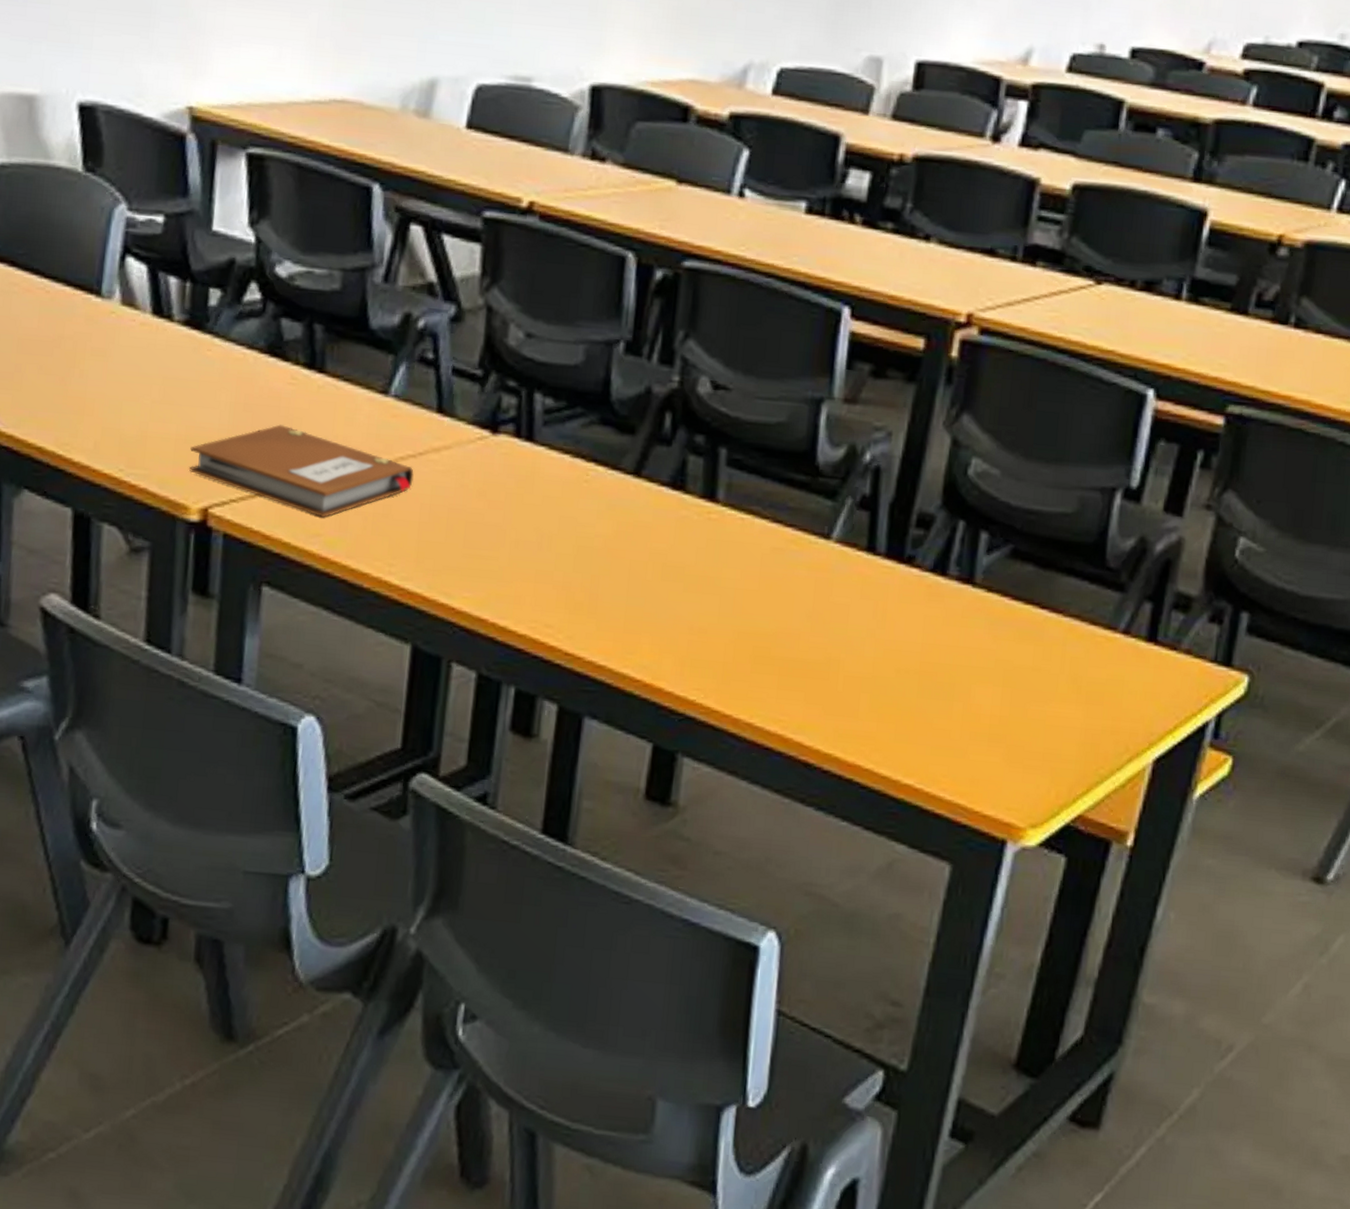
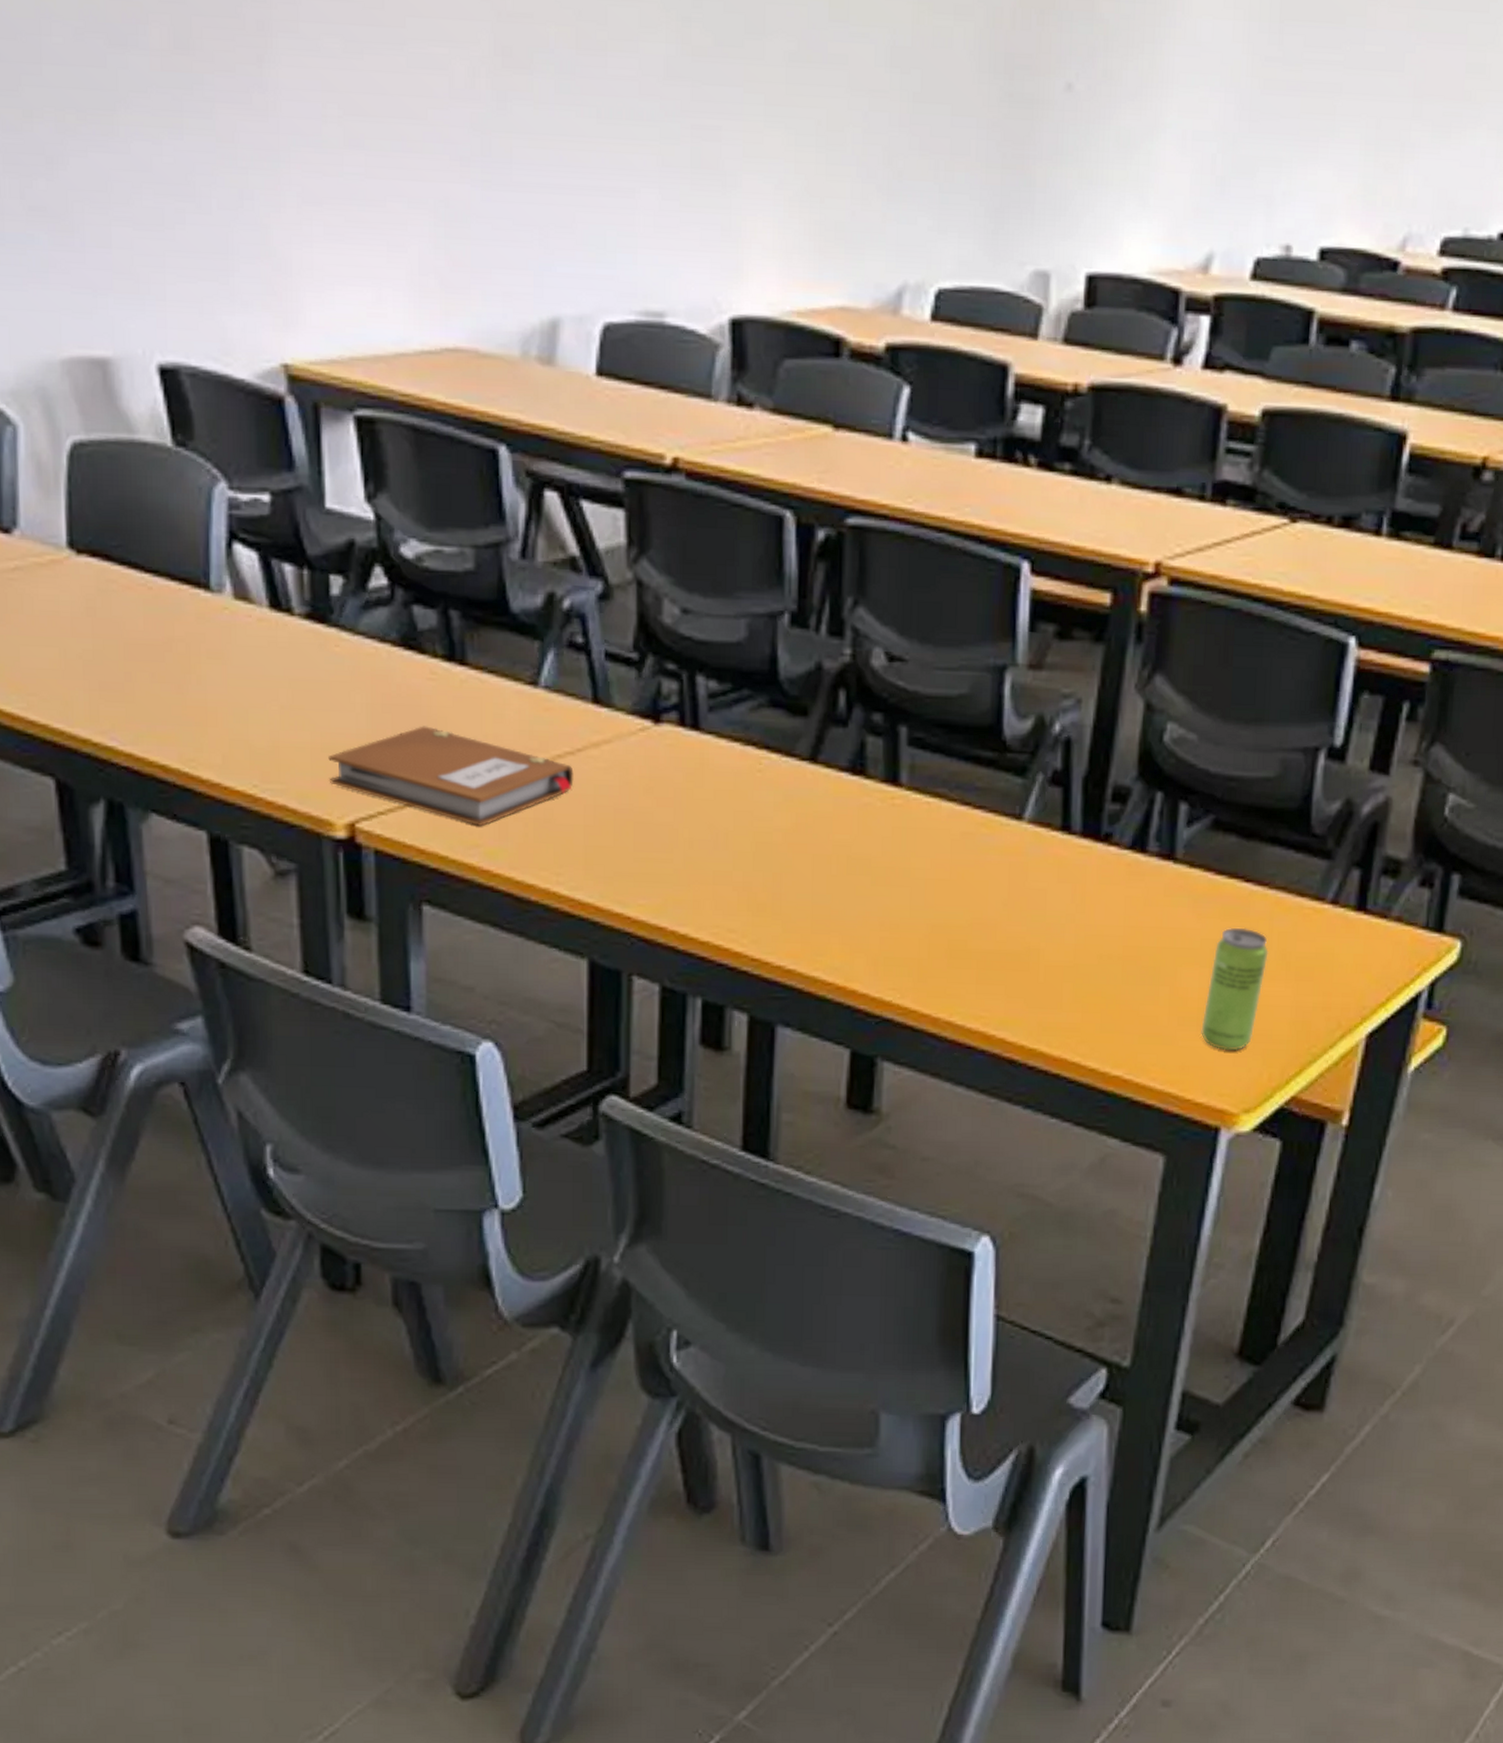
beverage can: none [992,650,1061,768] -> present [1201,927,1269,1051]

